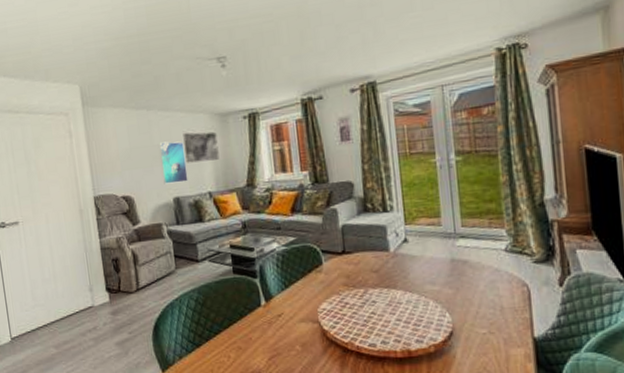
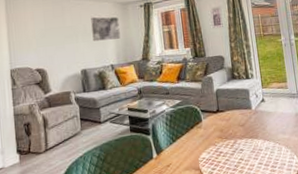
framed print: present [159,141,189,185] -> none [70,24,94,59]

